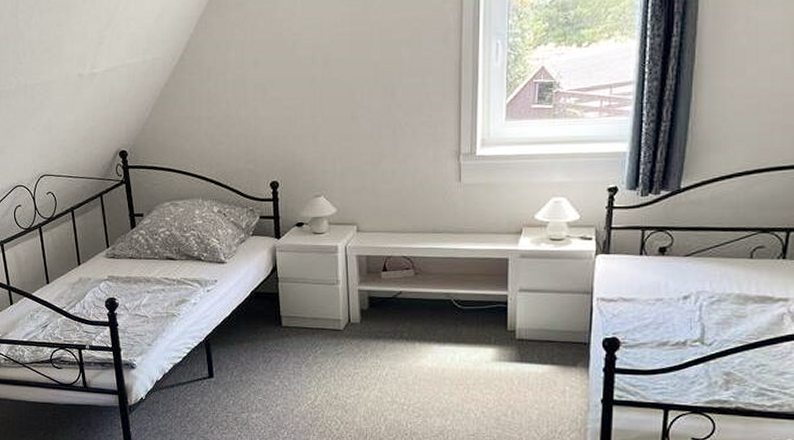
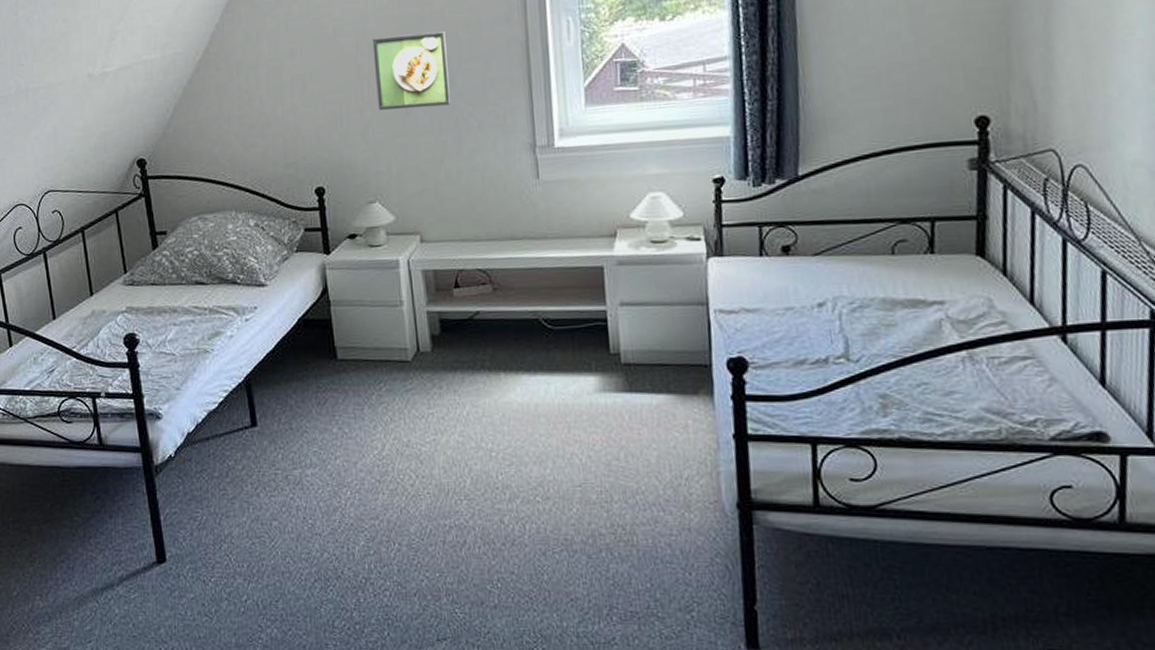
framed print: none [326,48,391,117] -> present [372,30,452,110]

